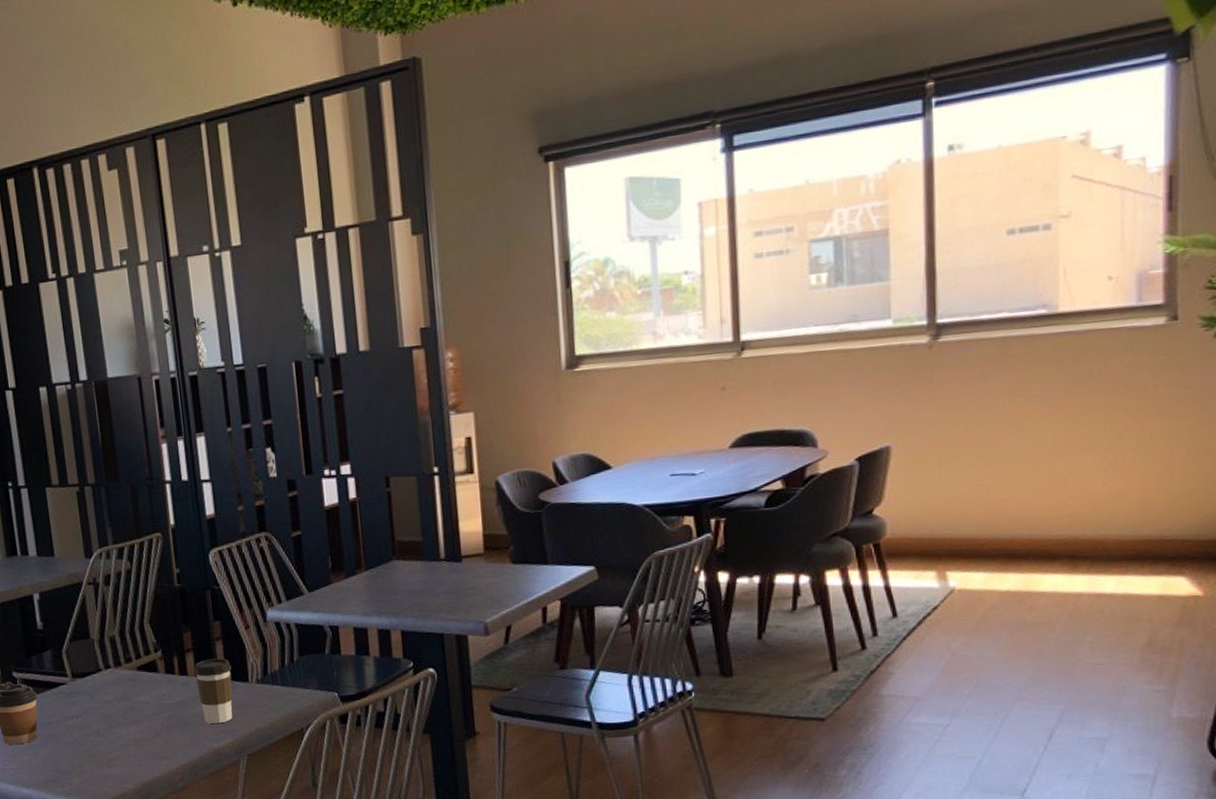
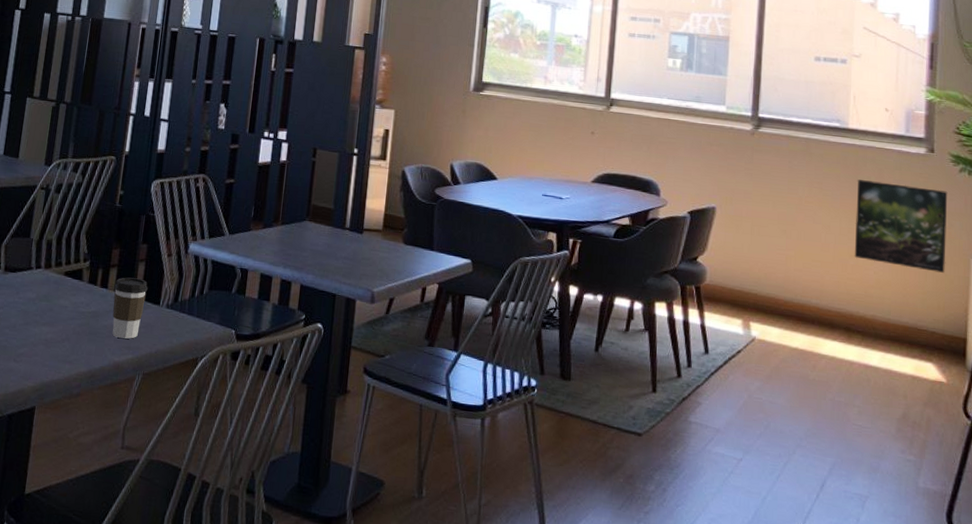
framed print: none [1074,365,1199,472] -> present [854,179,948,273]

